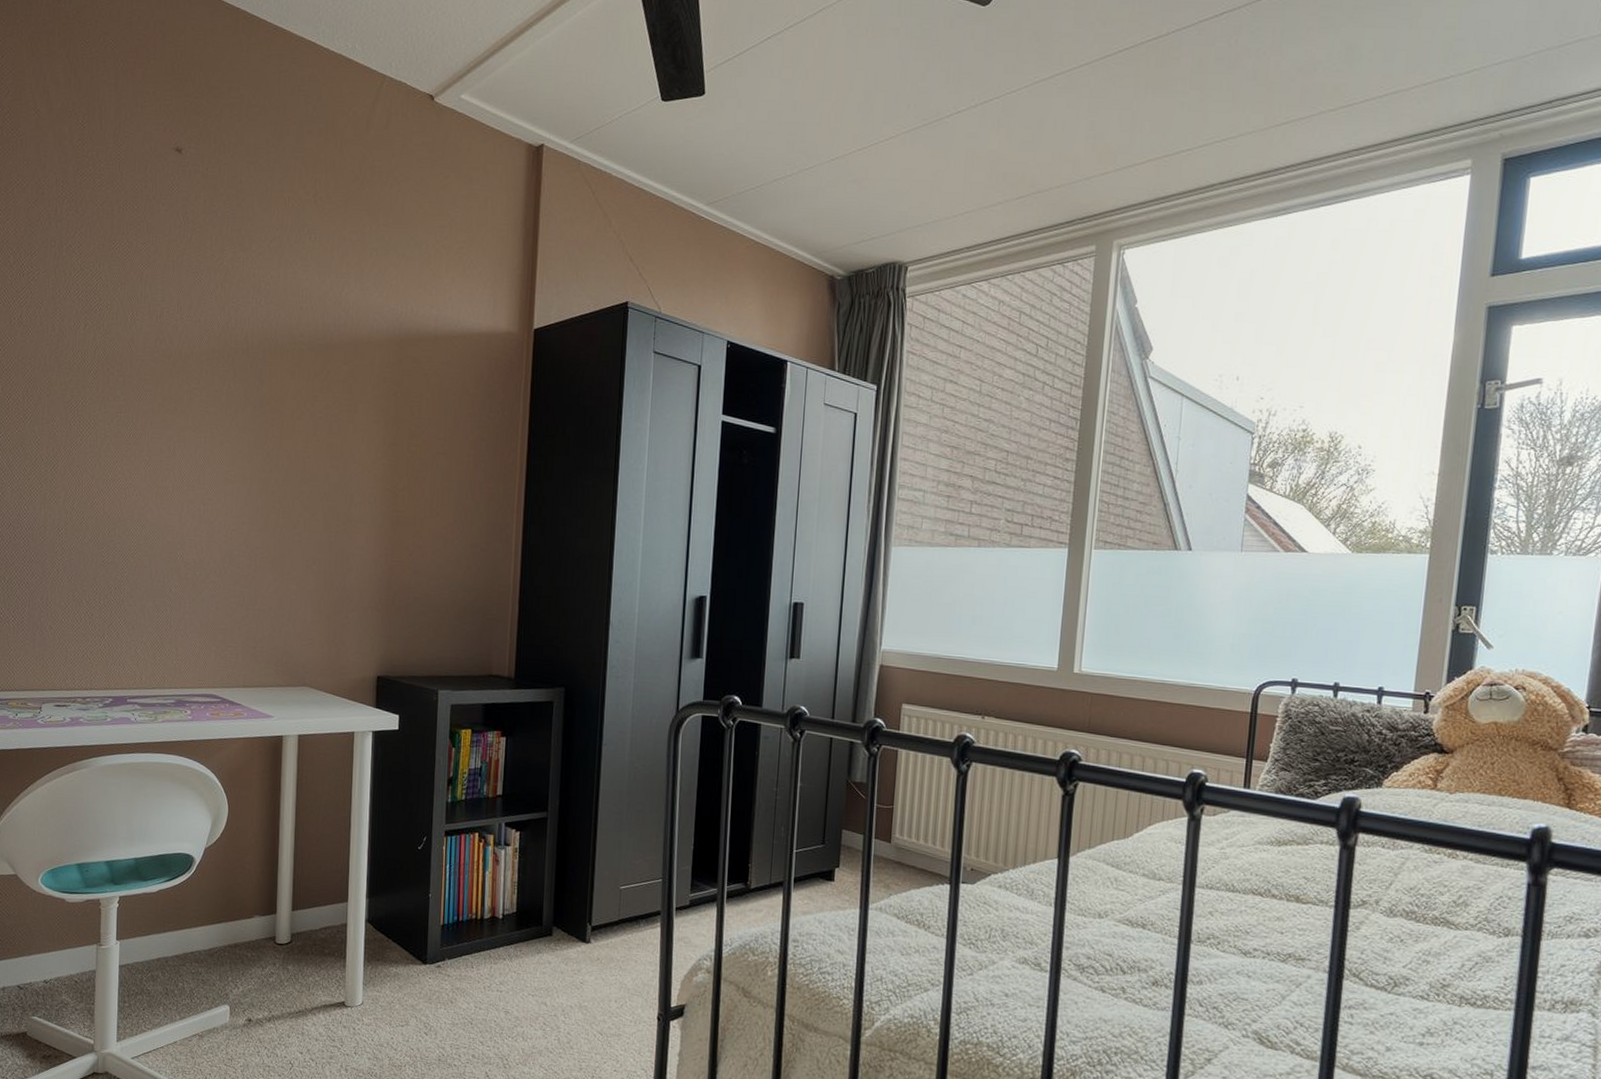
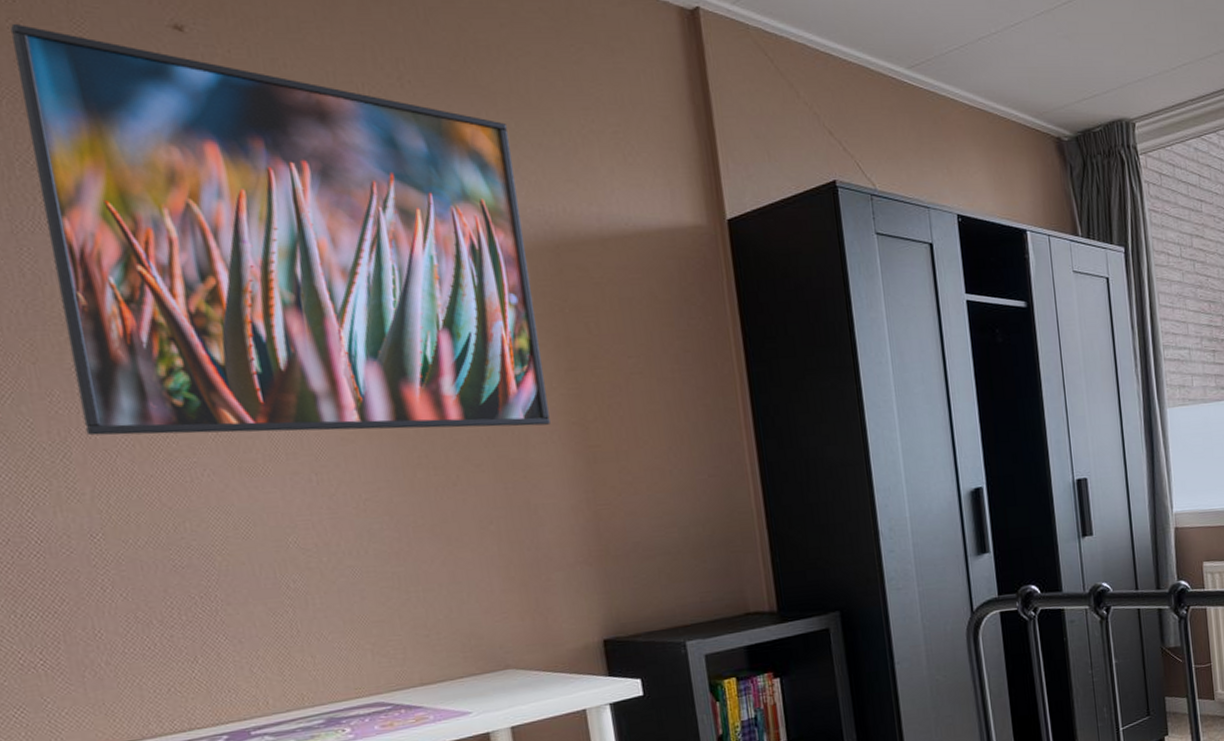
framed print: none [69,143,383,488] -> present [9,23,550,436]

